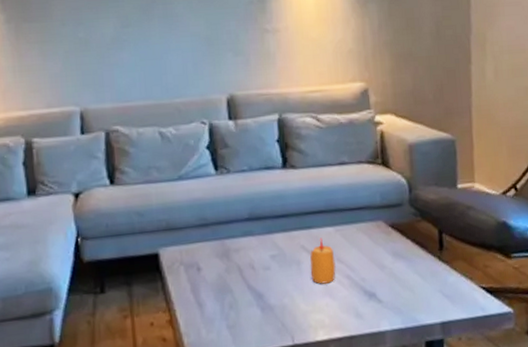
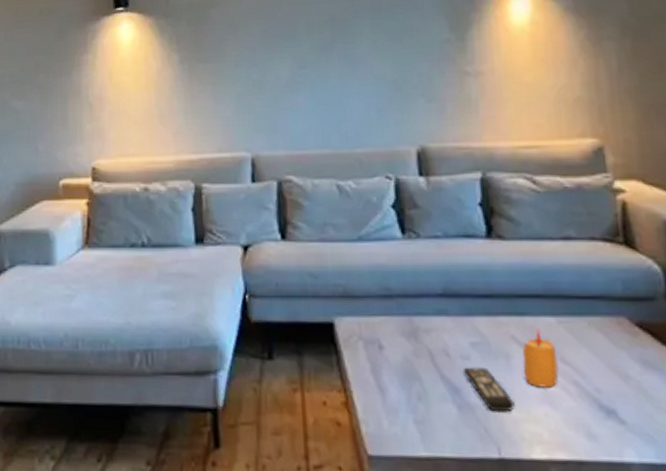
remote control: none [264,274,304,309] -> present [462,367,515,412]

